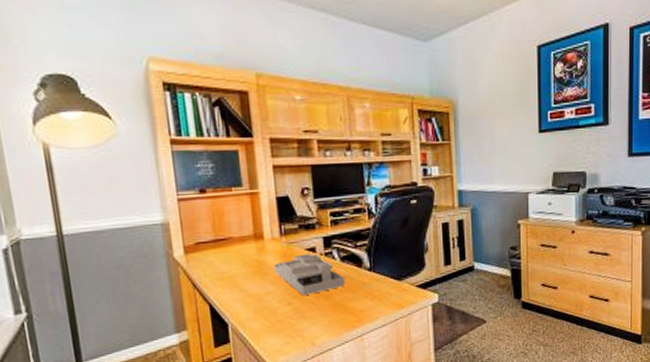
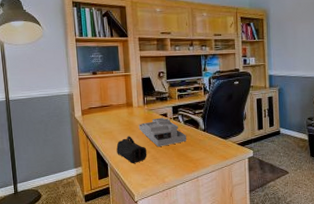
pencil case: none [240,282,288,321] -> present [116,136,147,163]

